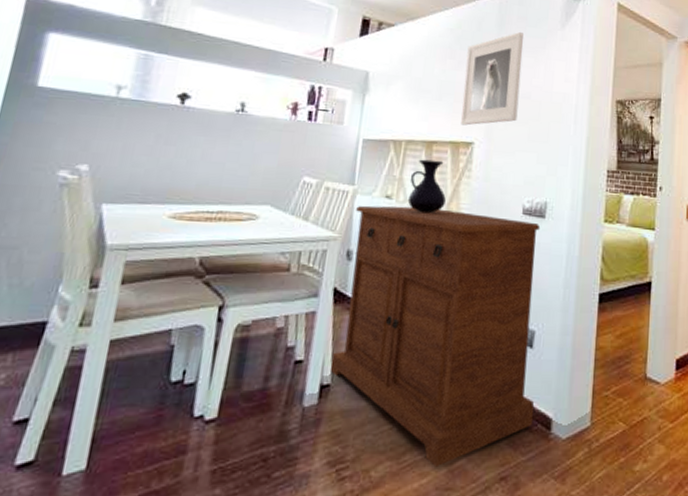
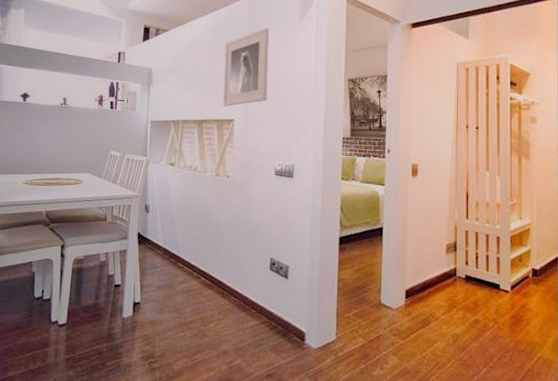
sideboard: present [330,205,541,468] -> none [139,171,291,365]
vase: present [408,159,446,214] -> none [187,134,215,176]

